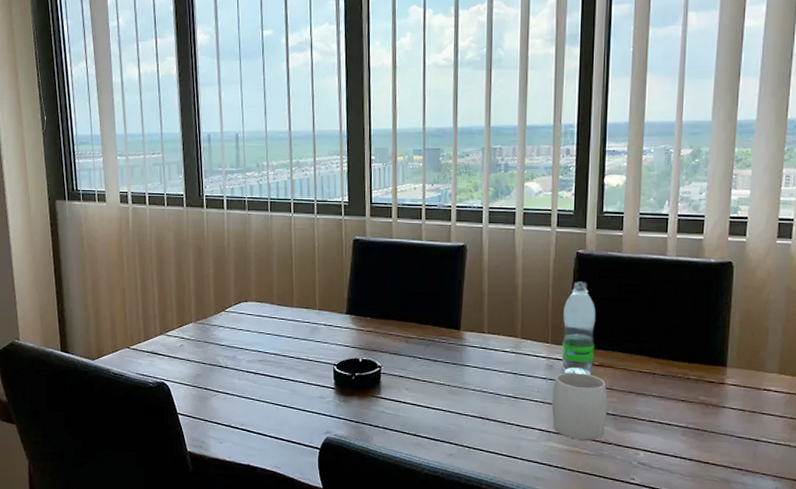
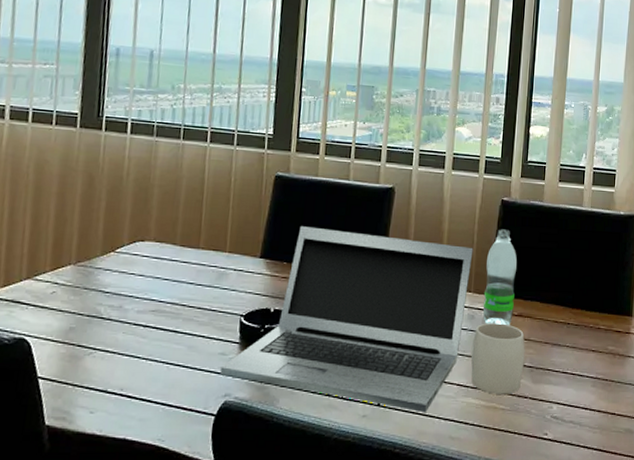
laptop: none [320,285,549,455] -> present [220,226,473,413]

